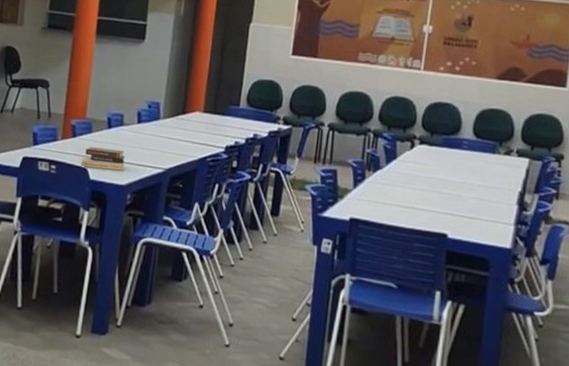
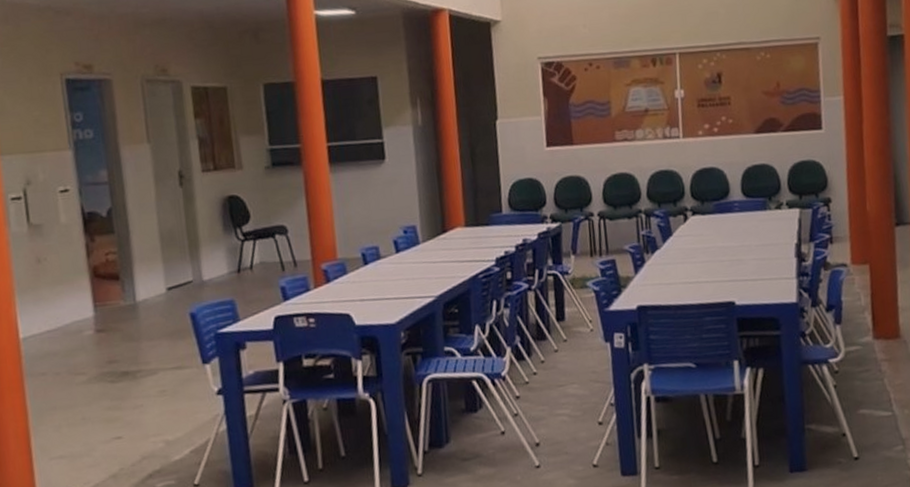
books: present [81,147,125,171] -> none [341,285,392,314]

